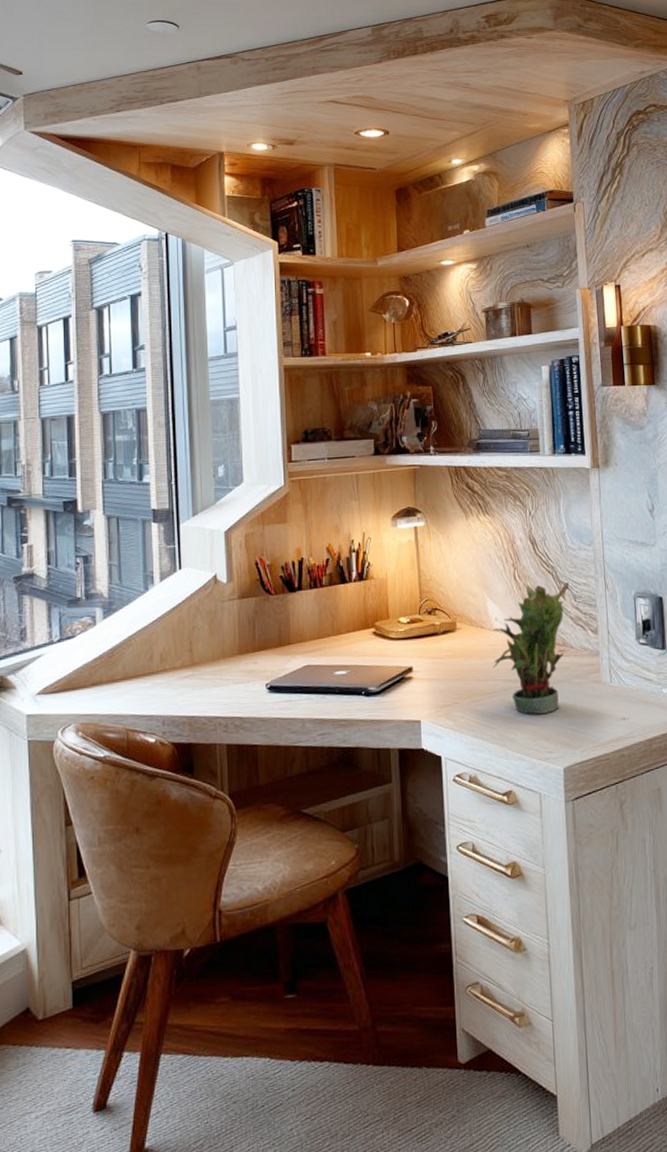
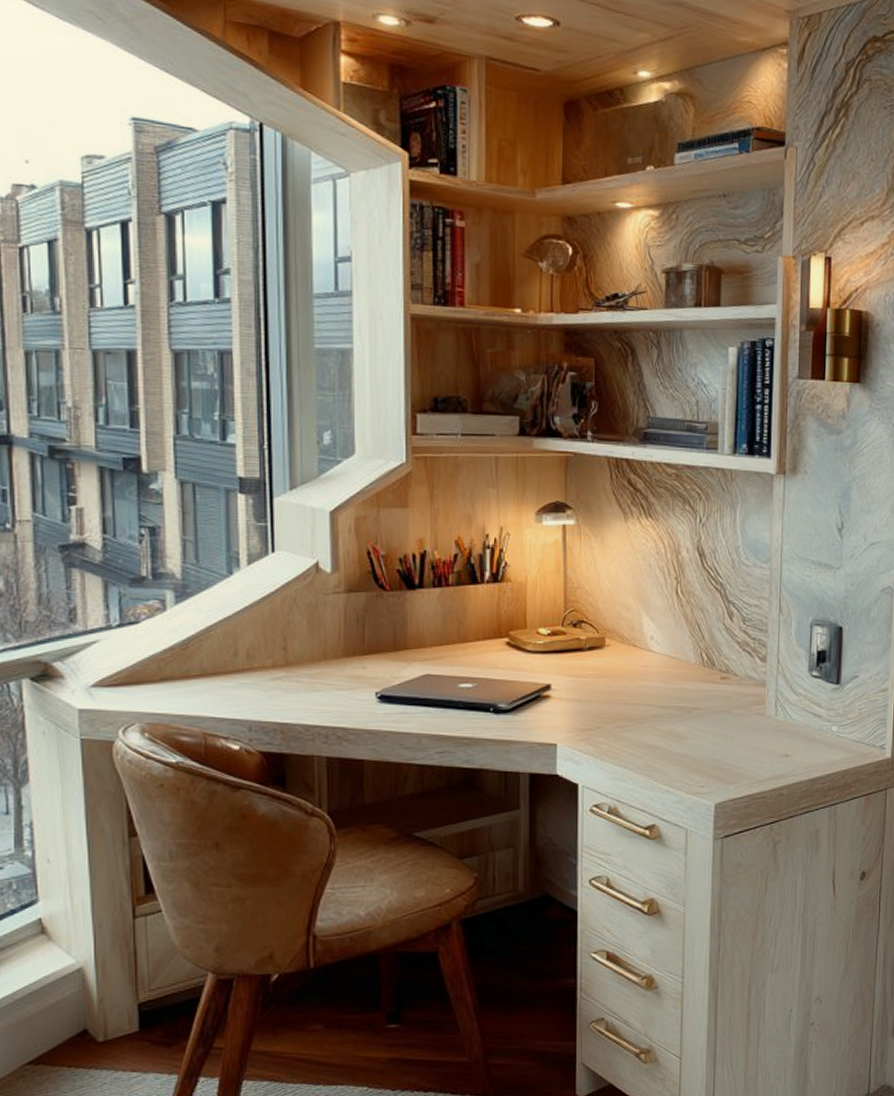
potted plant: present [492,582,569,714] -> none [643,602,738,745]

